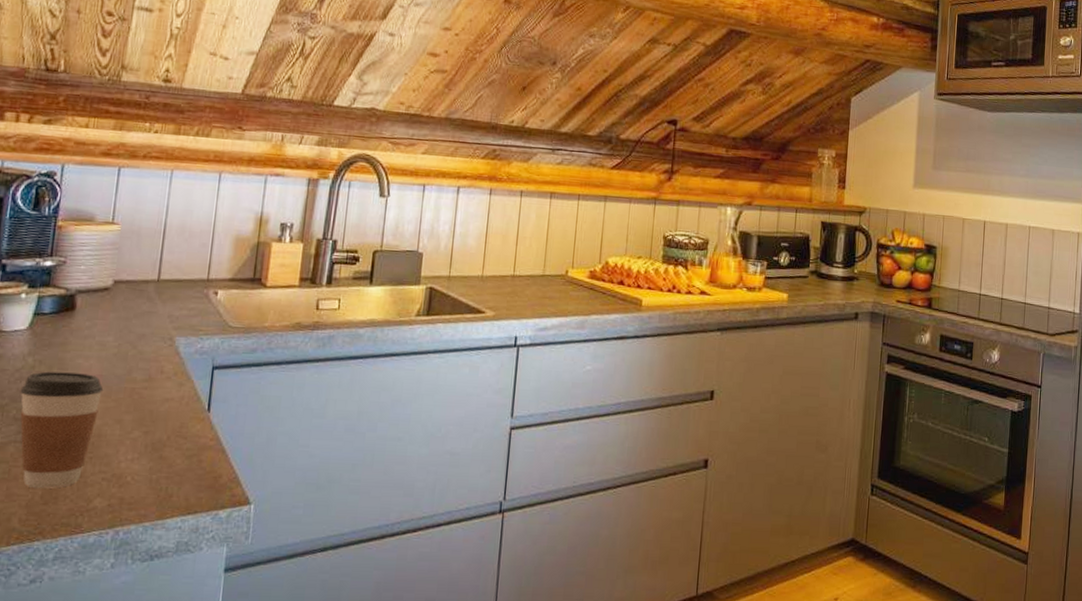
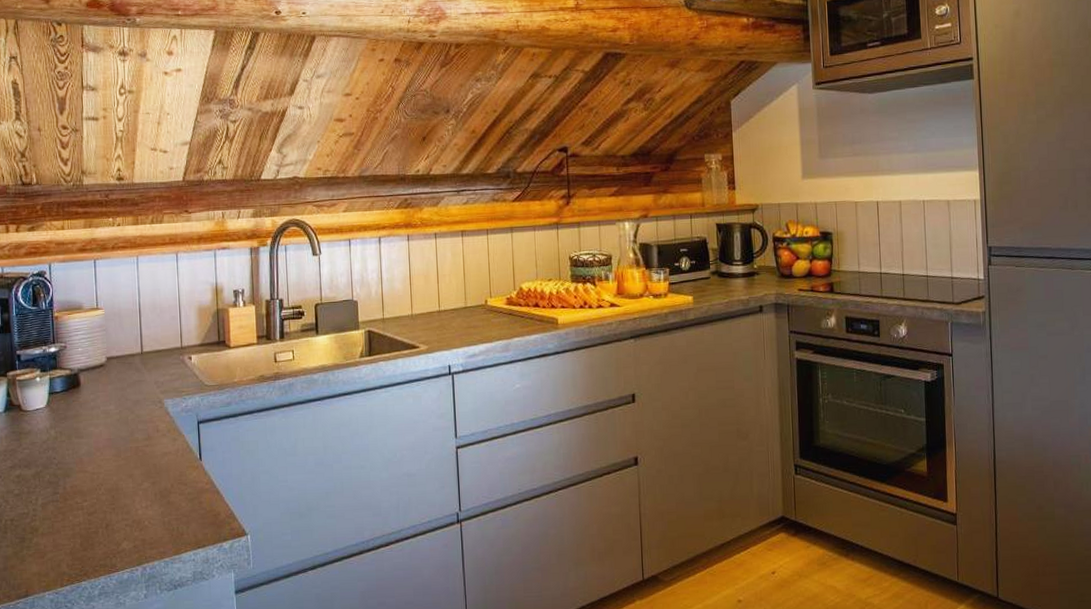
coffee cup: present [20,371,104,488] -> none [49,439,114,538]

